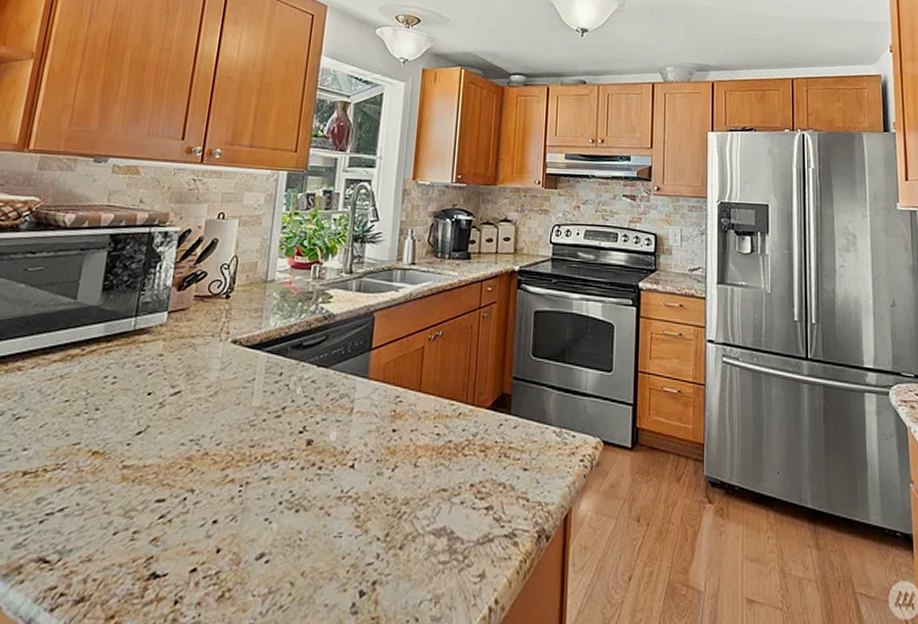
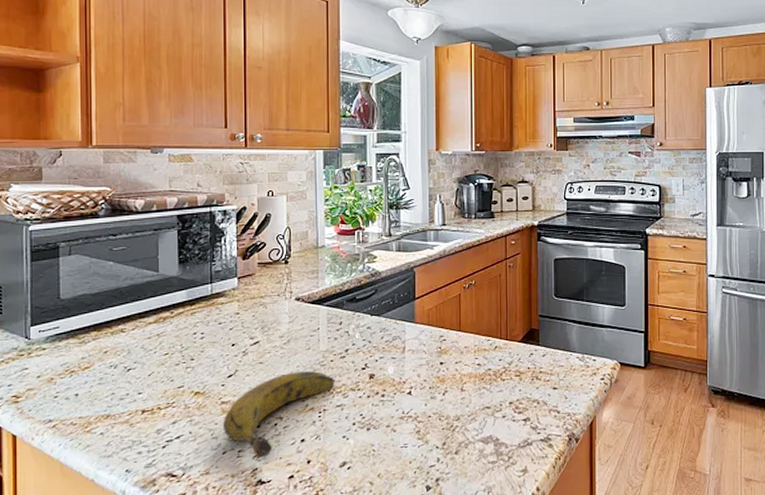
banana: none [118,432,265,543] -> present [222,371,335,458]

